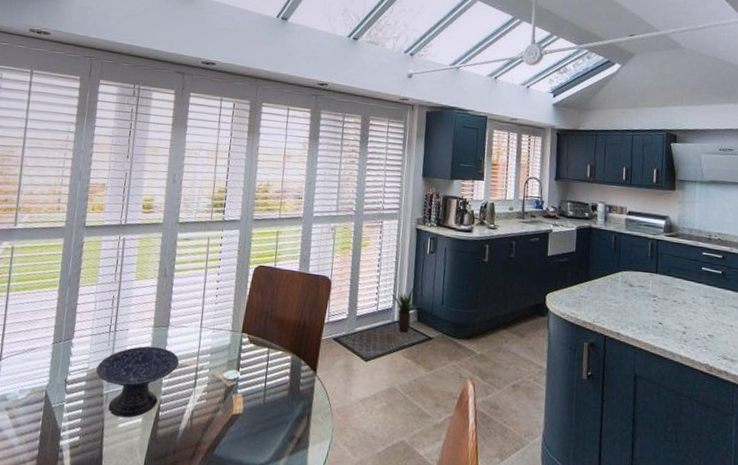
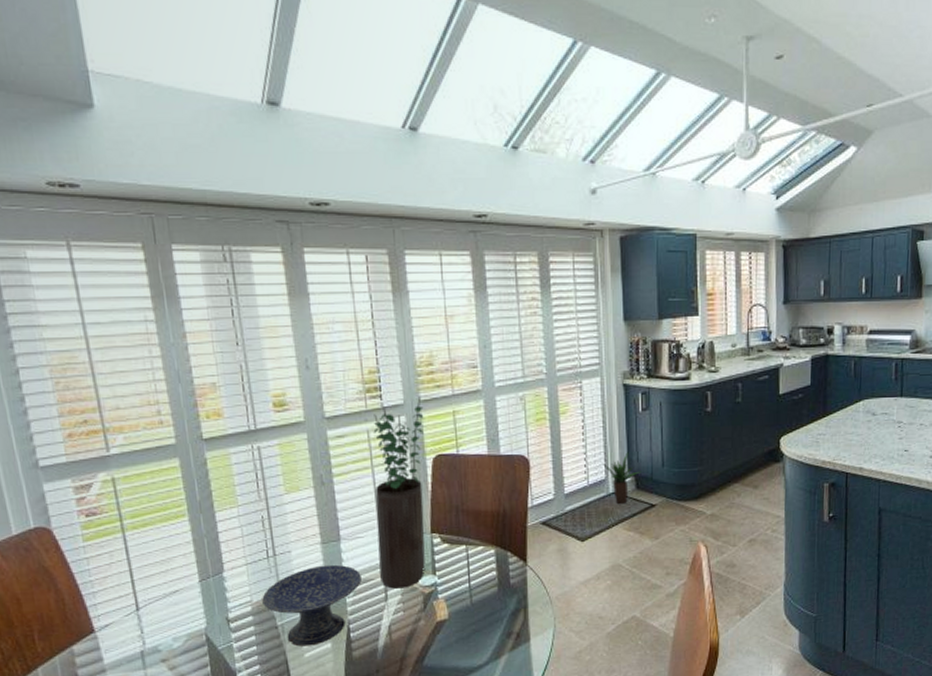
vase: none [193,216,255,378] -> present [373,397,426,589]

